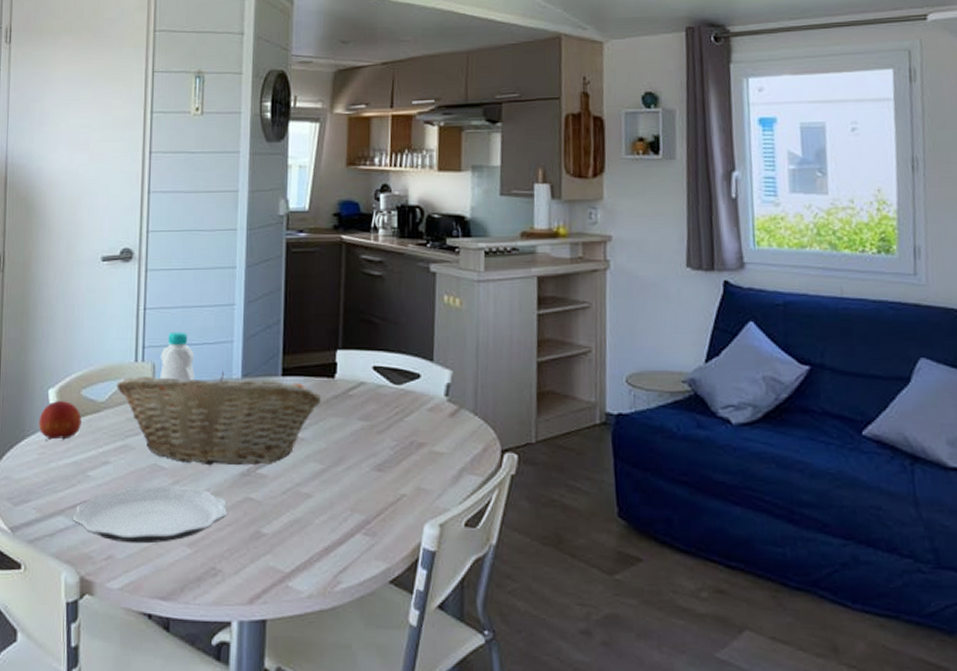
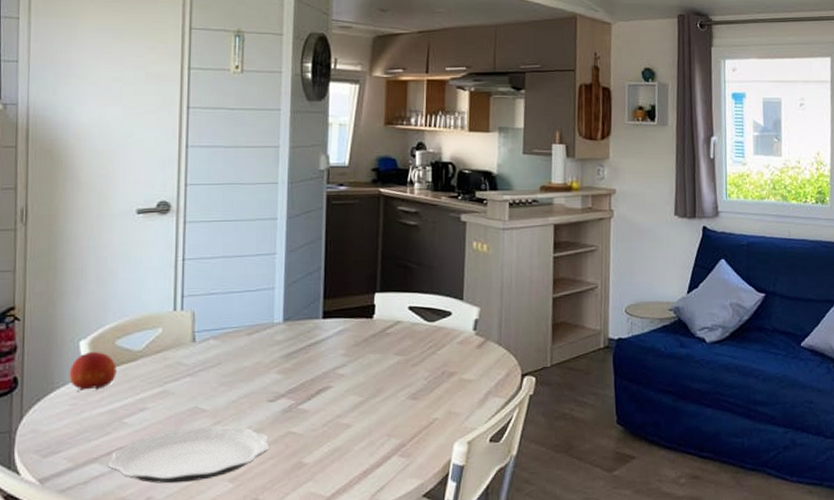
fruit basket: present [116,371,322,466] -> none [154,316,361,405]
bottle: present [160,331,195,381] -> none [200,280,236,327]

